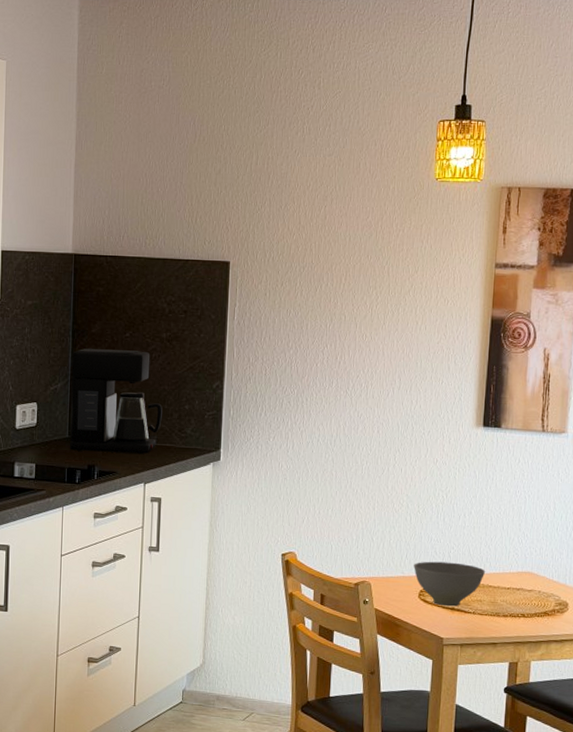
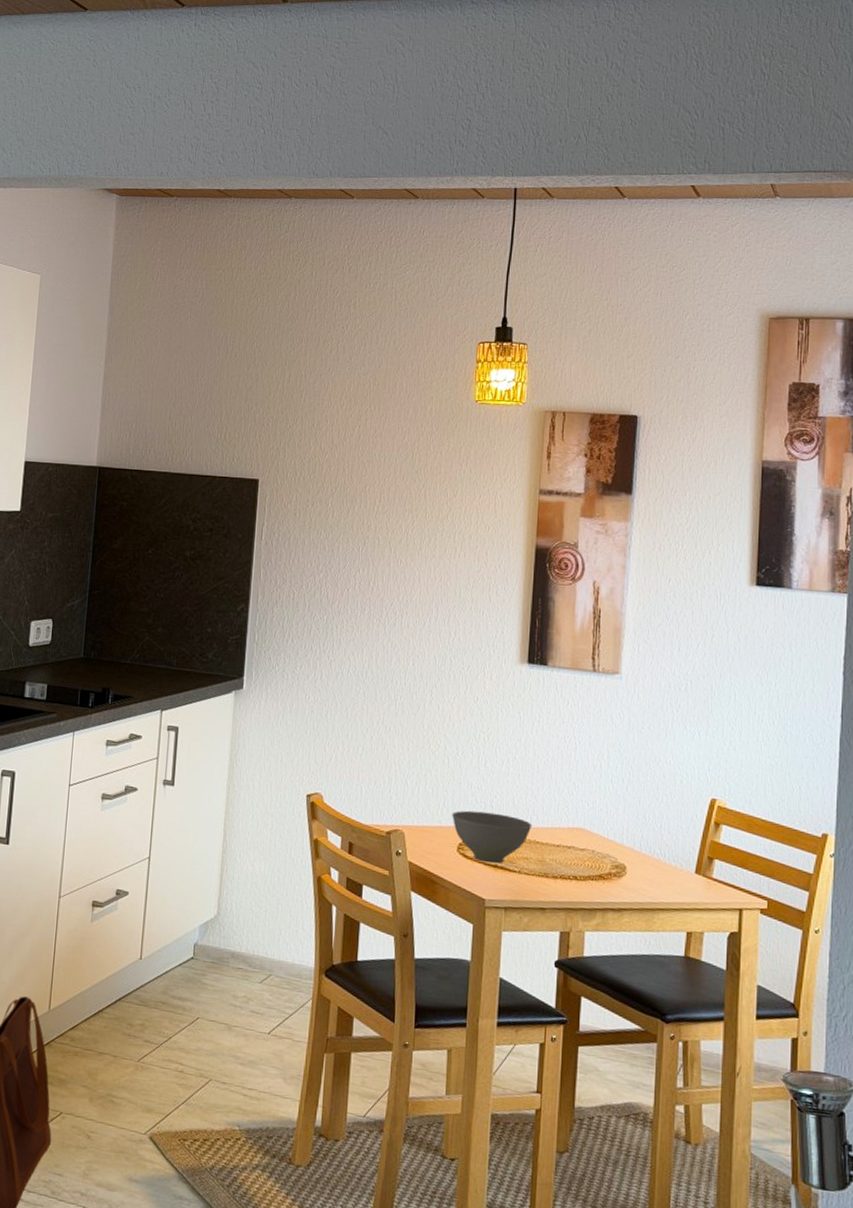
coffee maker: present [69,348,162,455] -> none [83,564,184,679]

